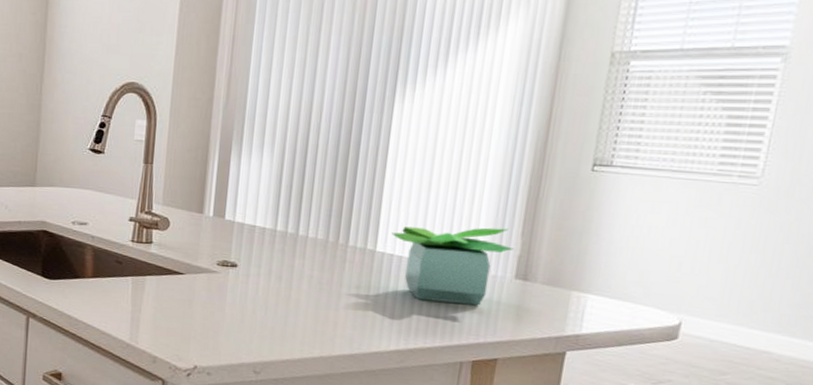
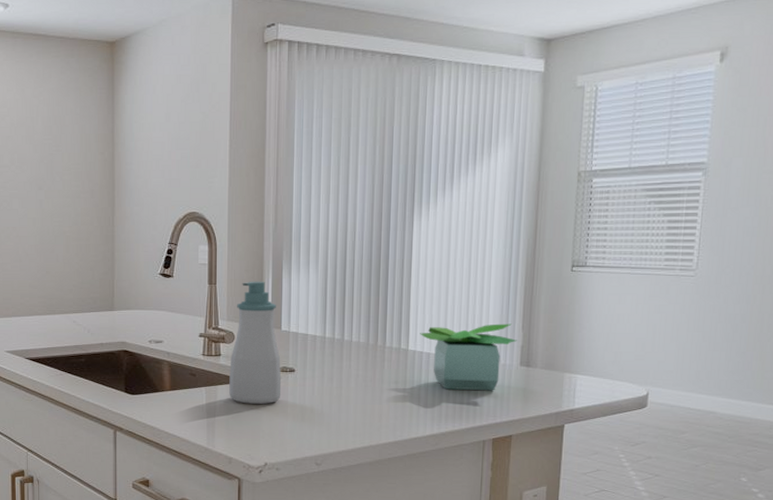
soap bottle: none [159,162,222,301] -> present [229,281,282,404]

